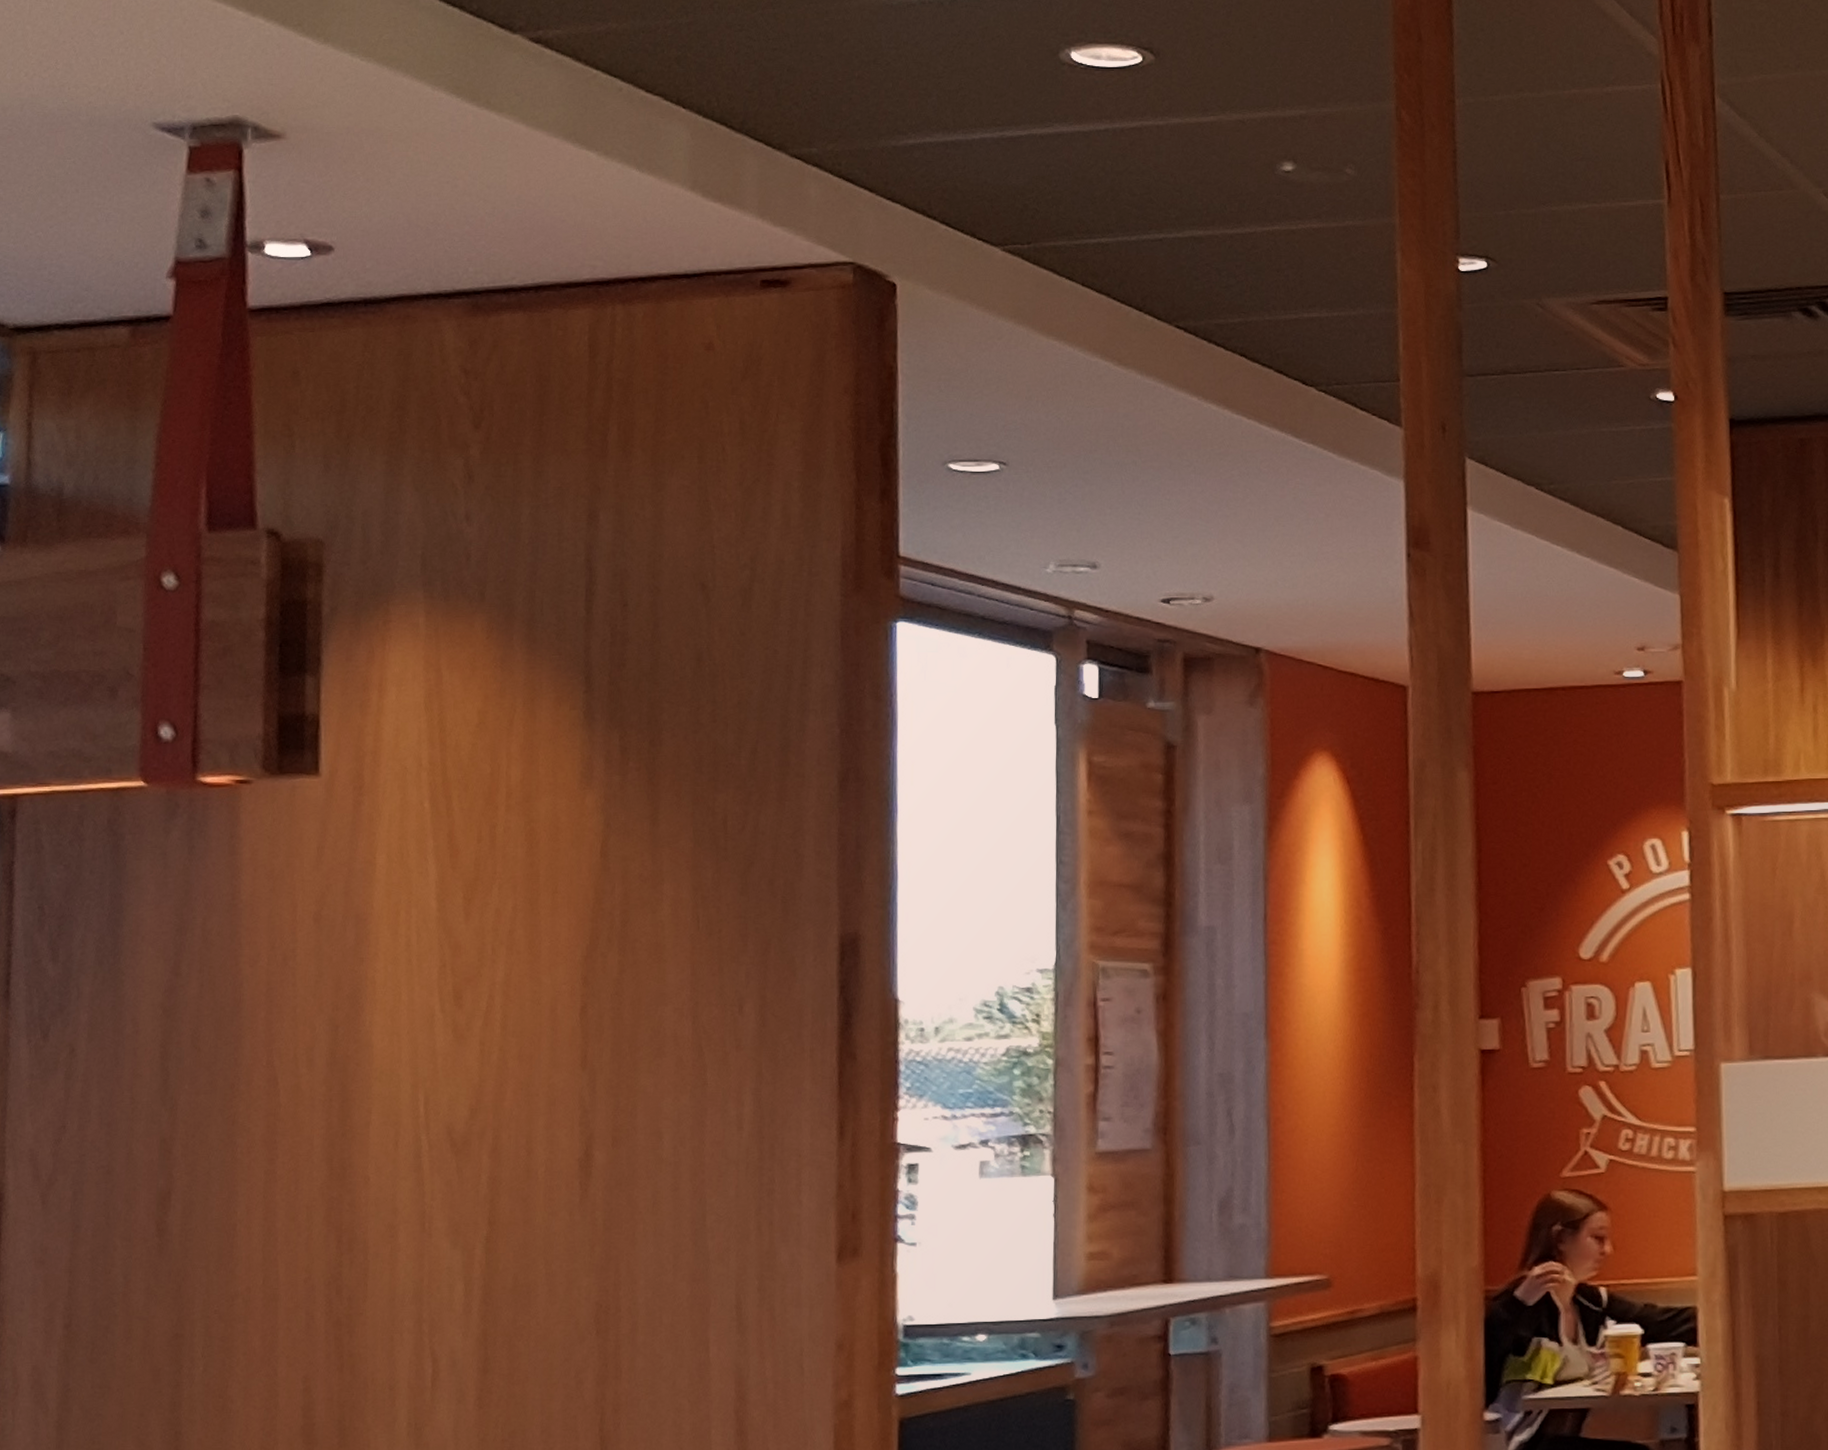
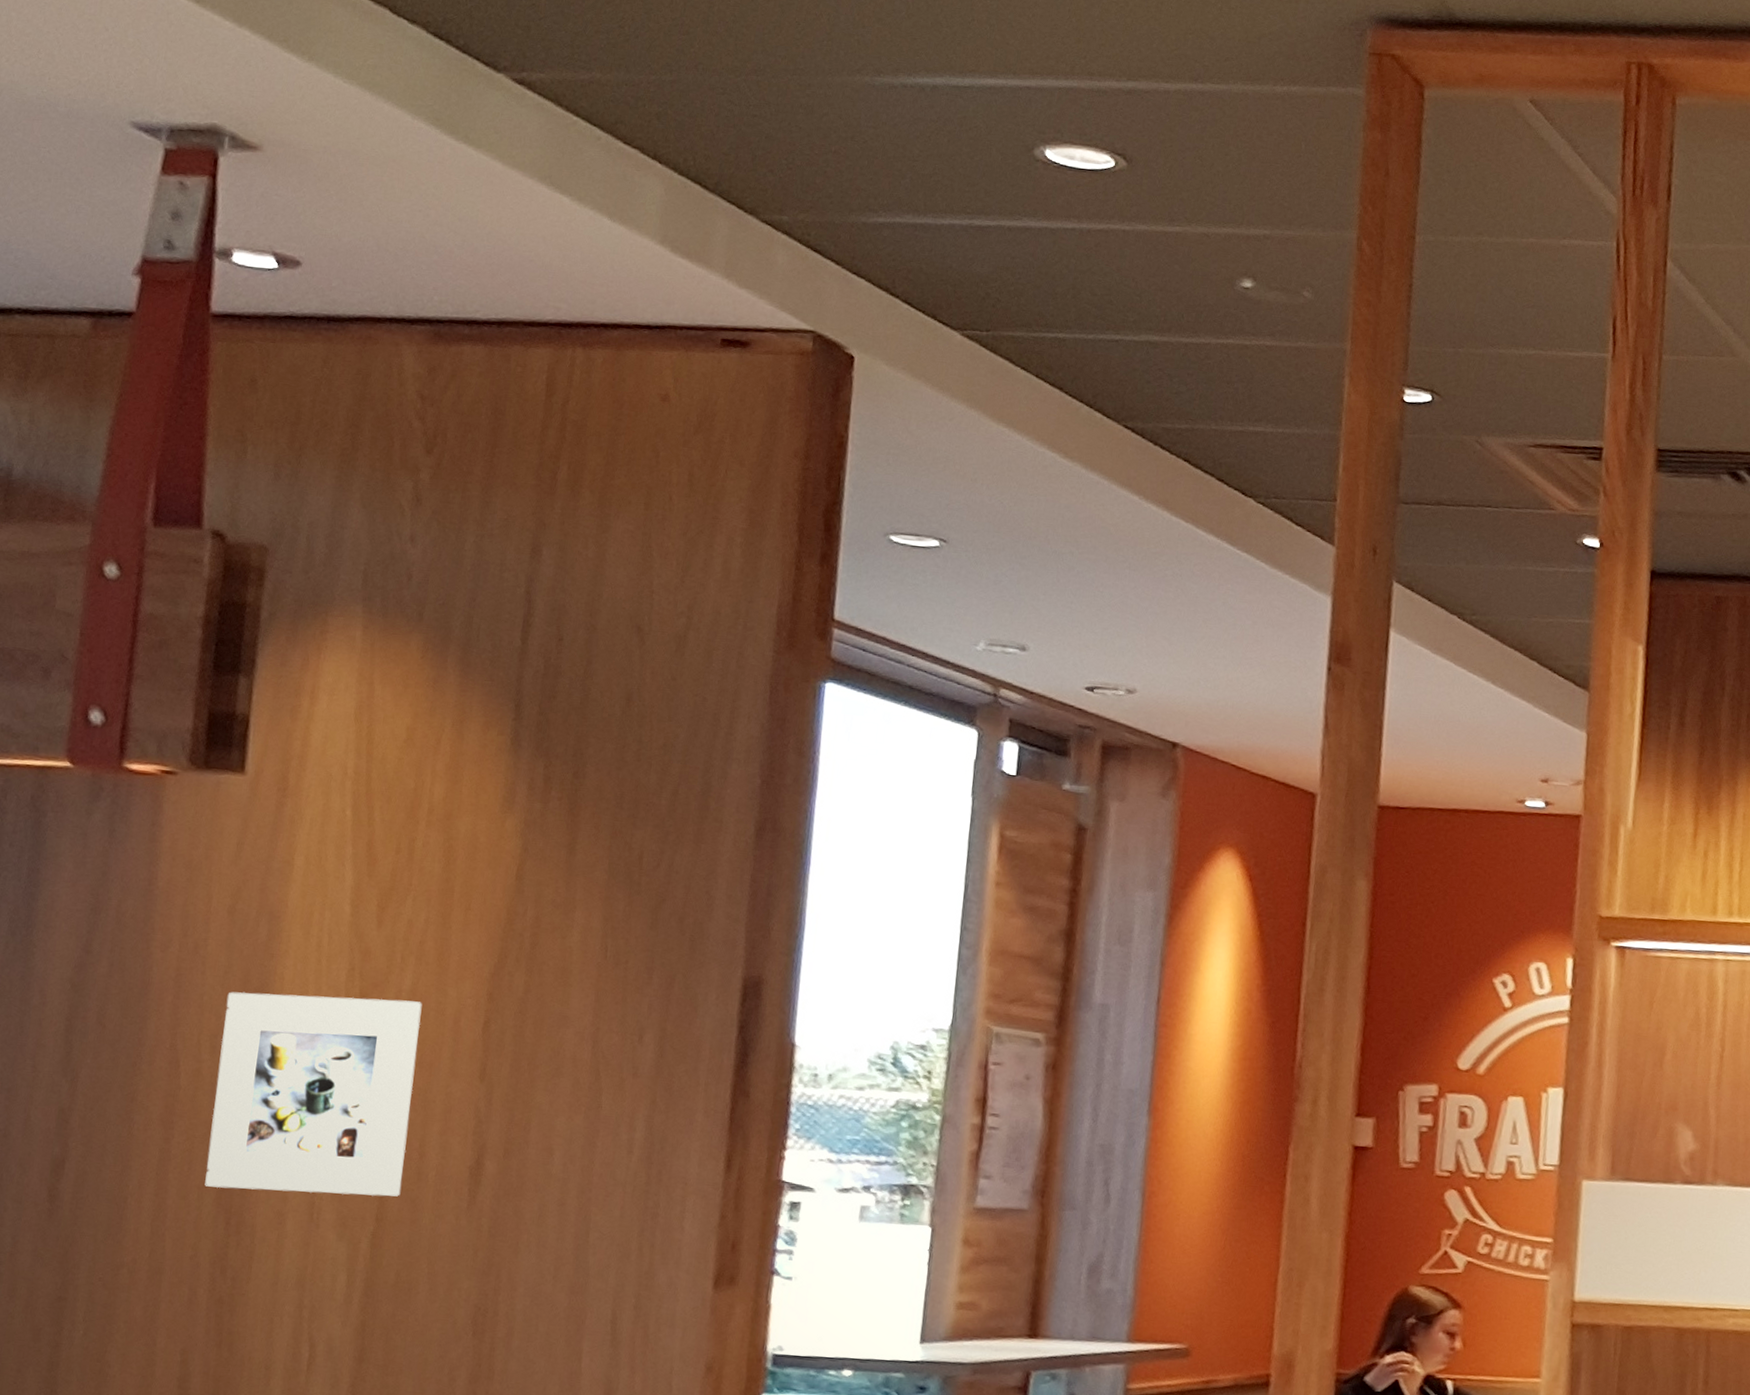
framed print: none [313,993,517,1205] -> present [205,992,423,1197]

